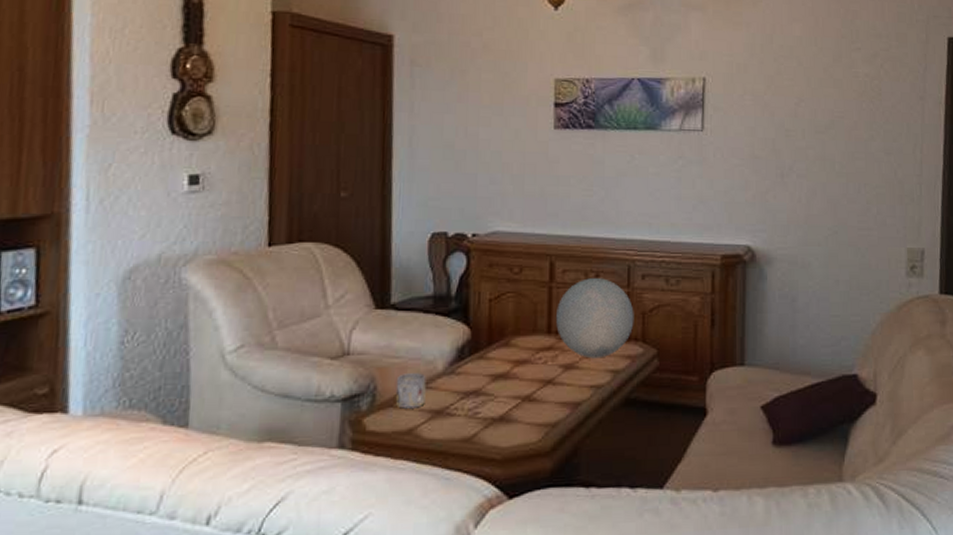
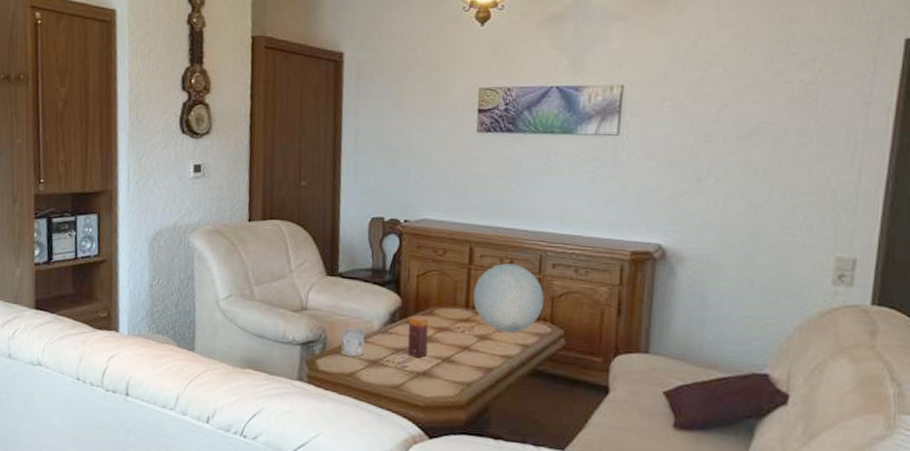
candle: none [479,348,505,400] -> present [407,315,429,358]

